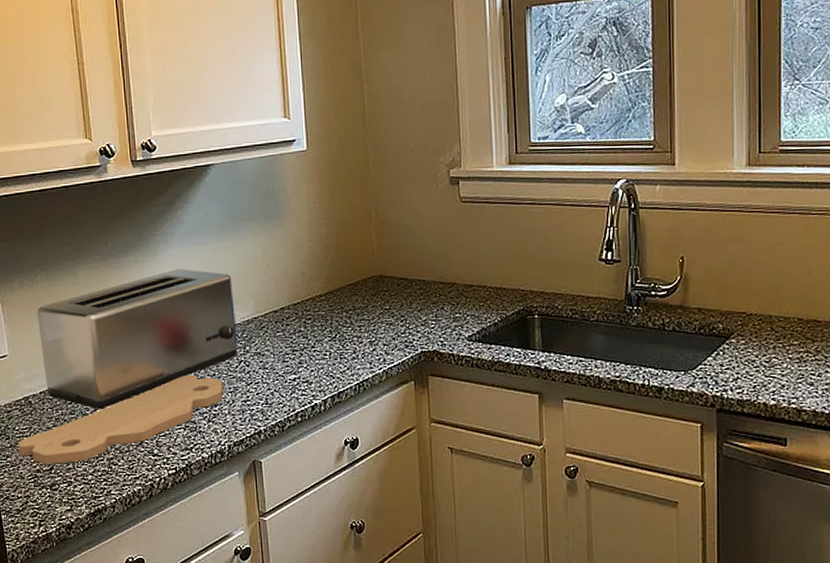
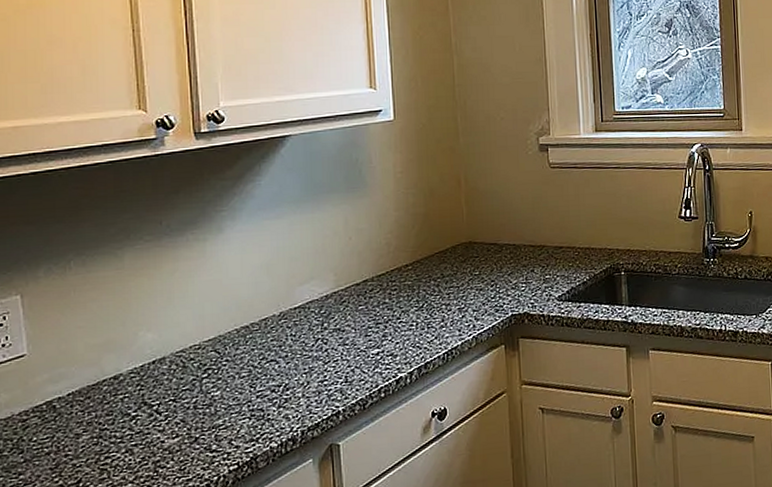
cutting board: present [18,375,223,465] -> none [35,358,297,479]
toaster: present [36,269,238,409] -> none [67,245,315,407]

